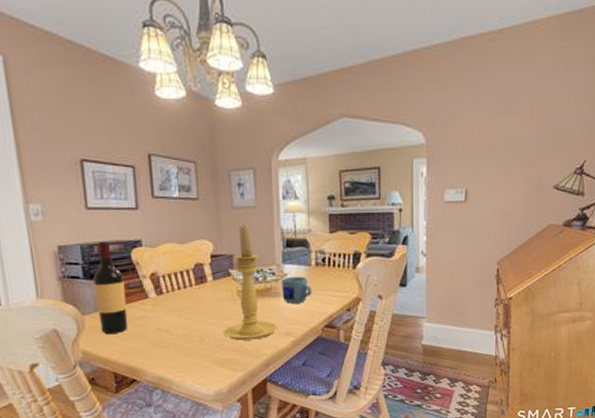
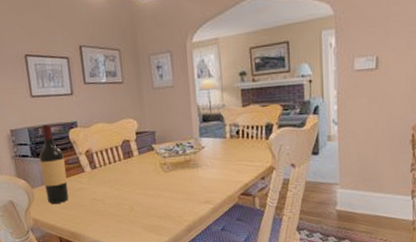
candle holder: present [224,224,278,341] -> none [150,103,198,208]
mug: present [281,276,312,304] -> none [199,148,228,174]

